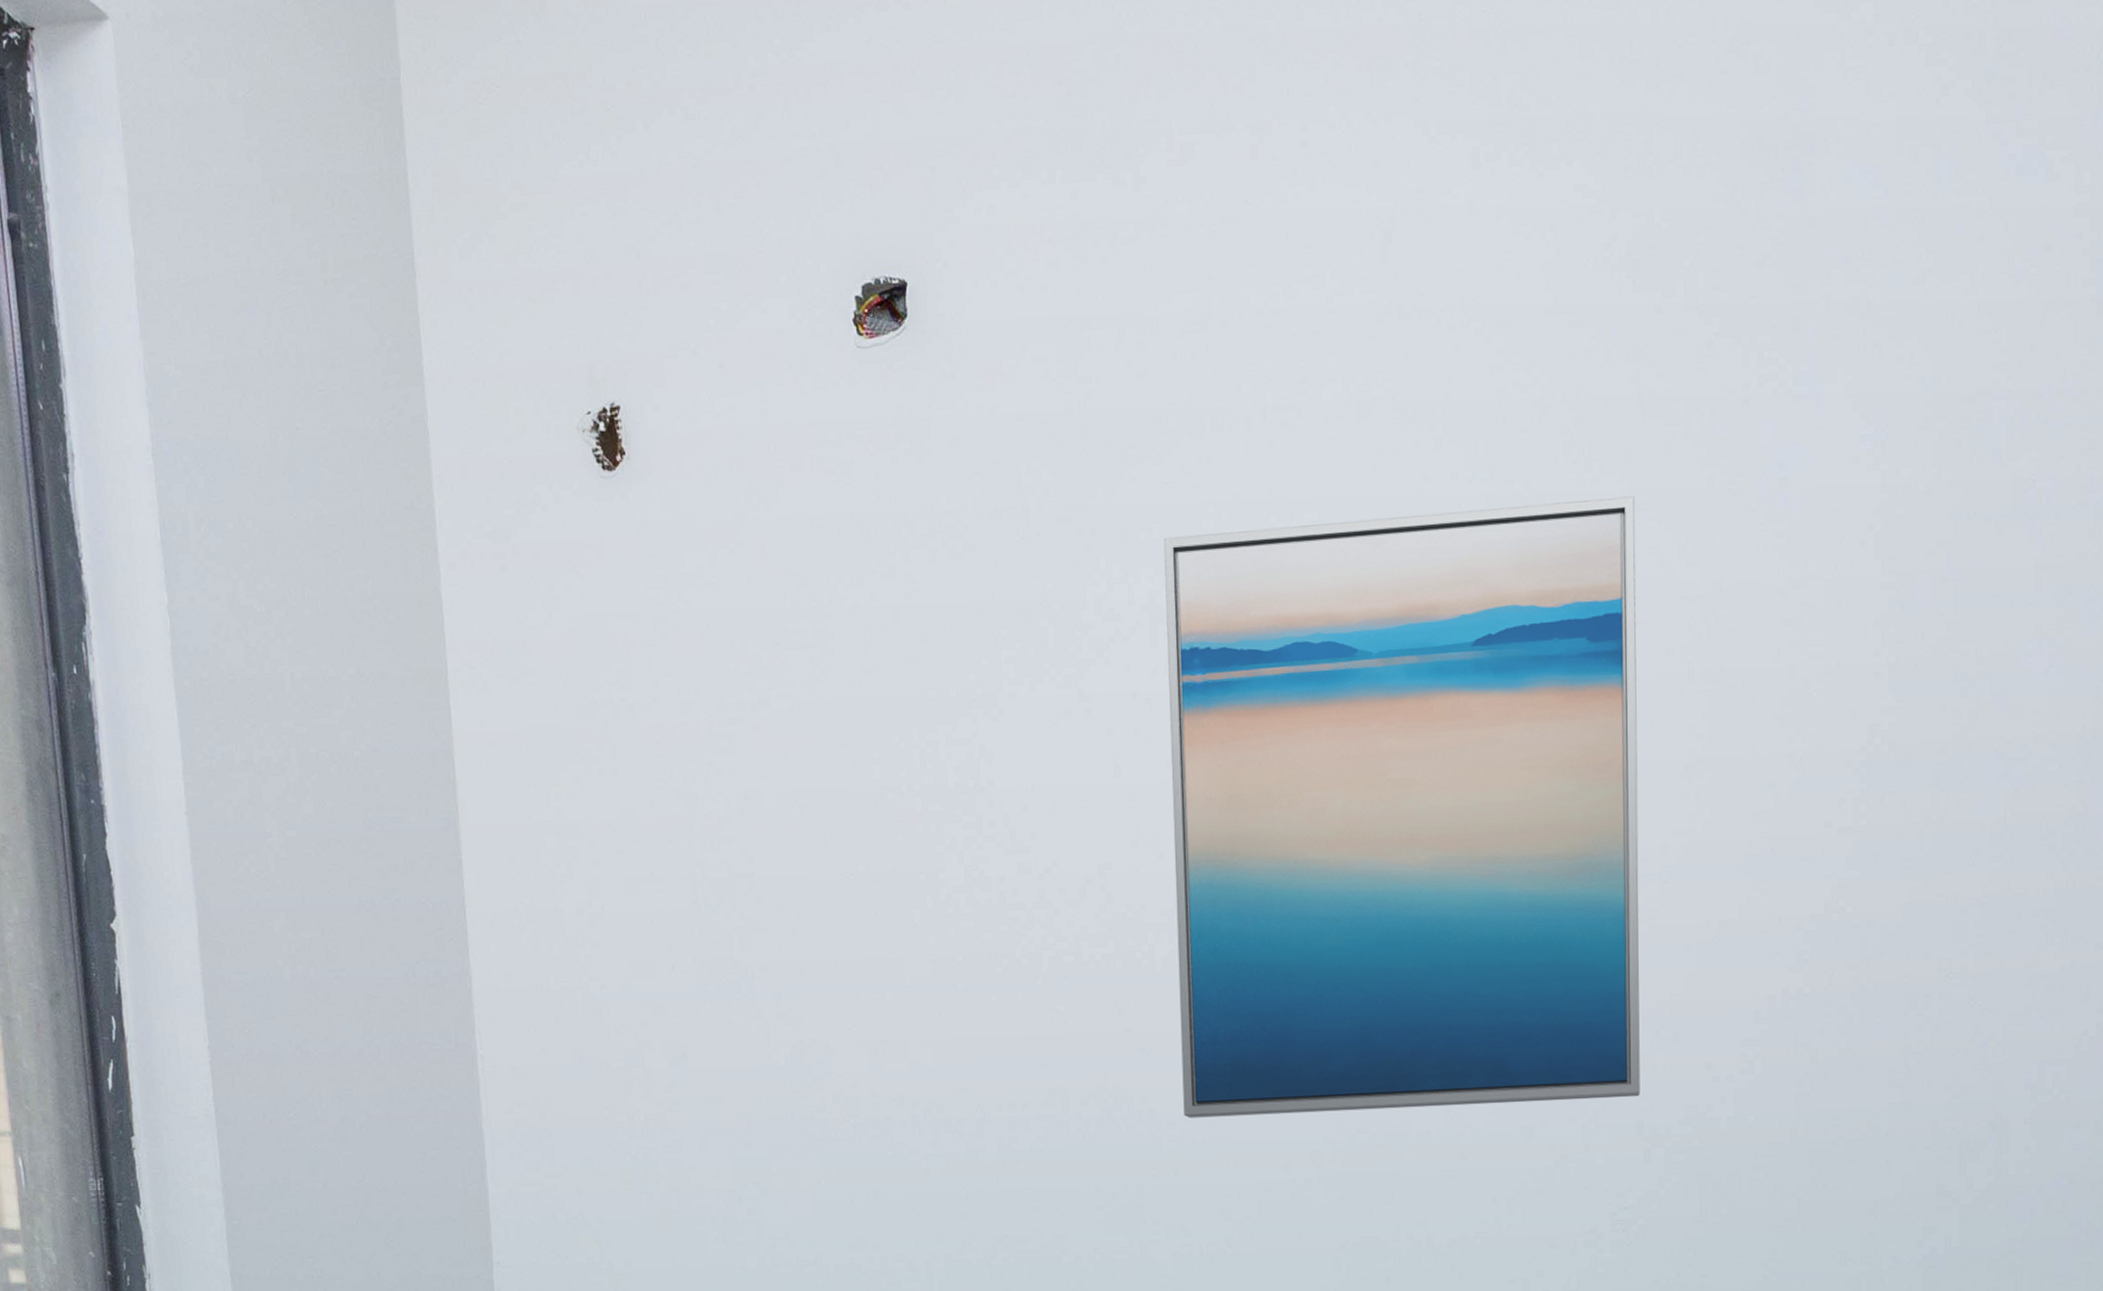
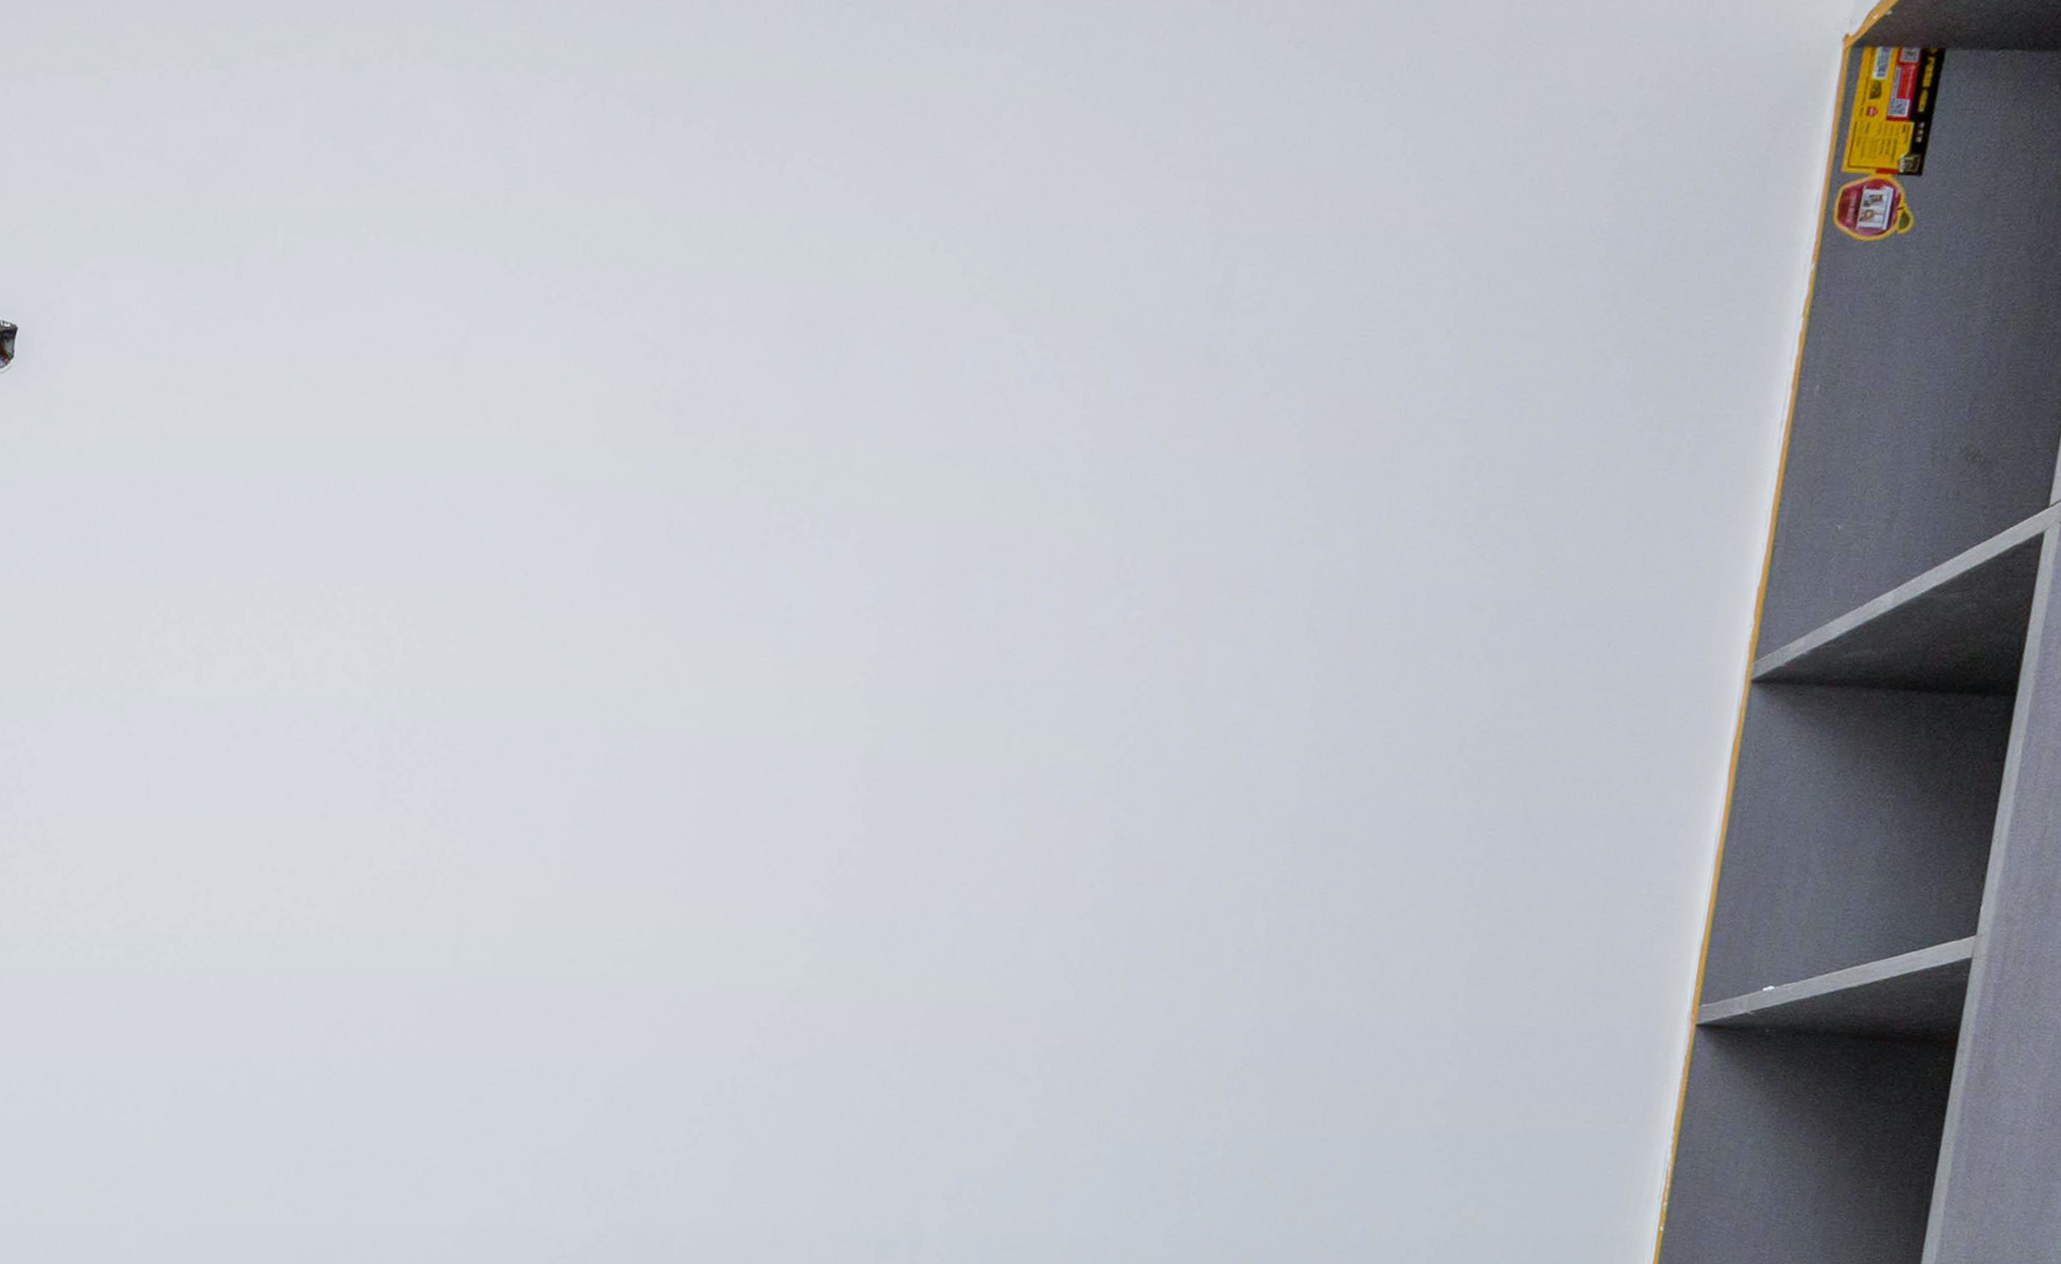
wall art: present [1164,496,1640,1118] -> none [167,588,654,1156]

